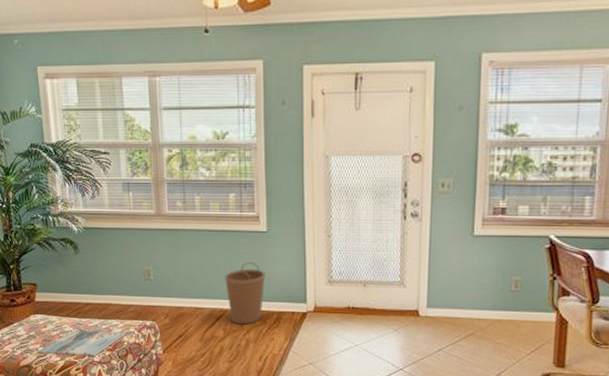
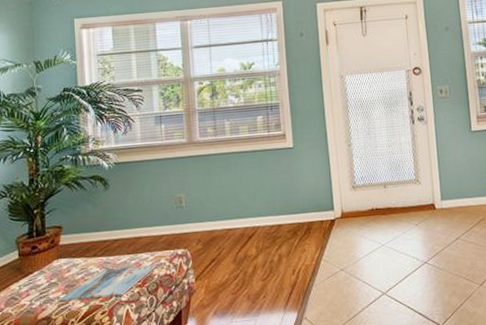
basket: present [225,262,266,325] -> none [255,177,294,241]

